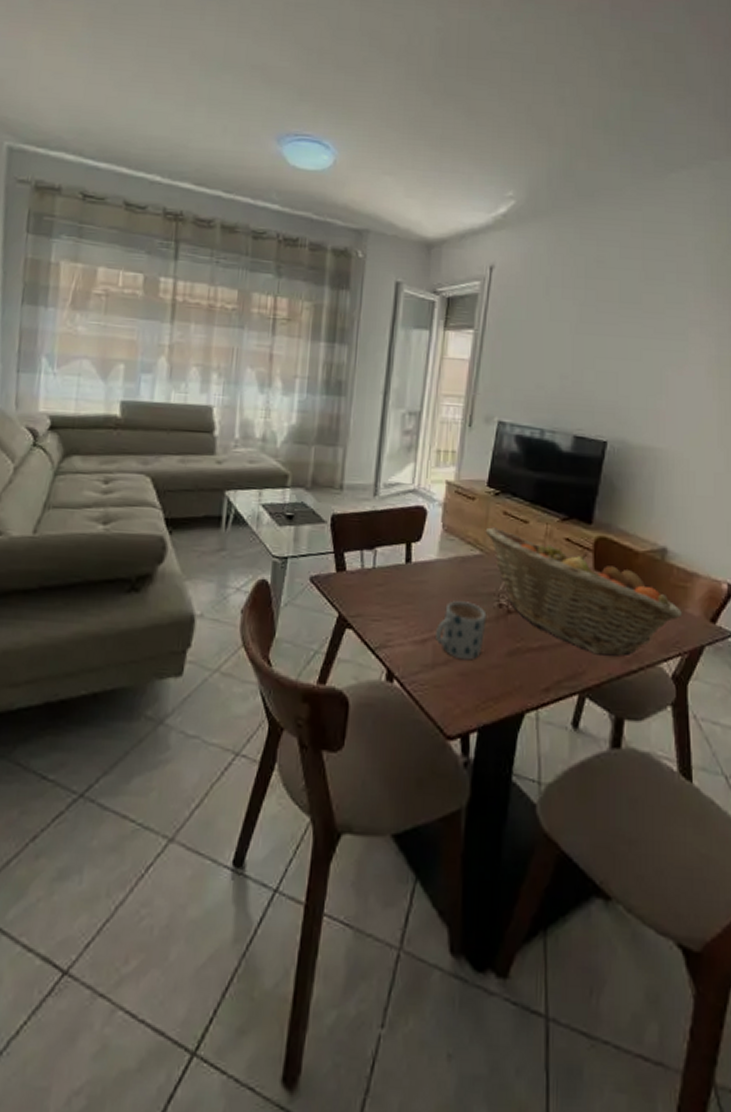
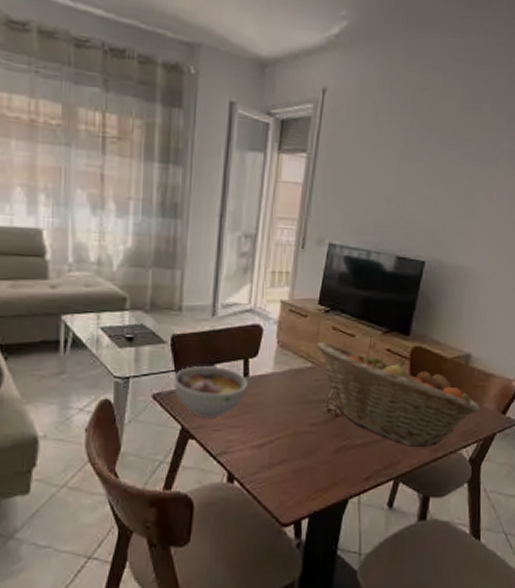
bowl: none [332,548,410,609] -> present [173,366,247,420]
mug: present [434,601,487,660] -> none [271,409,317,459]

